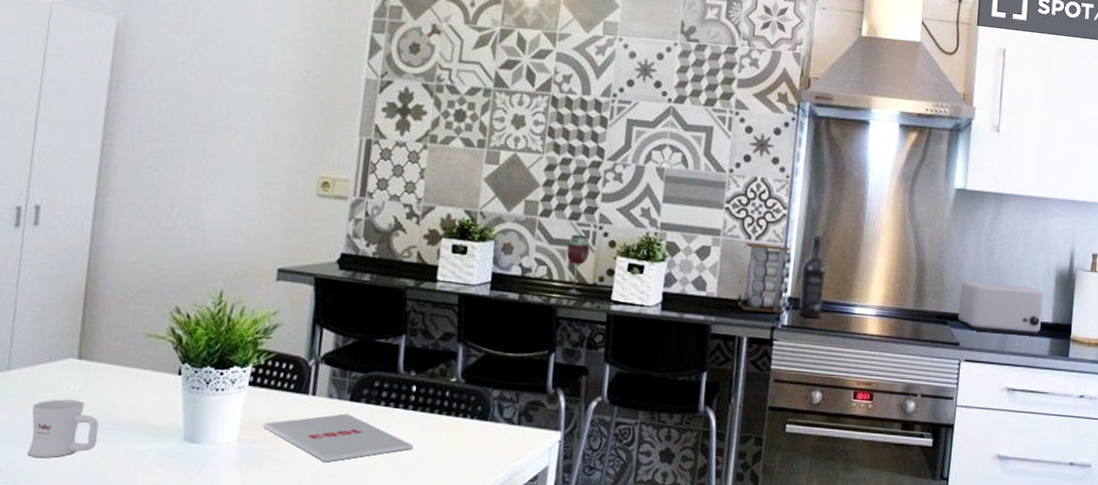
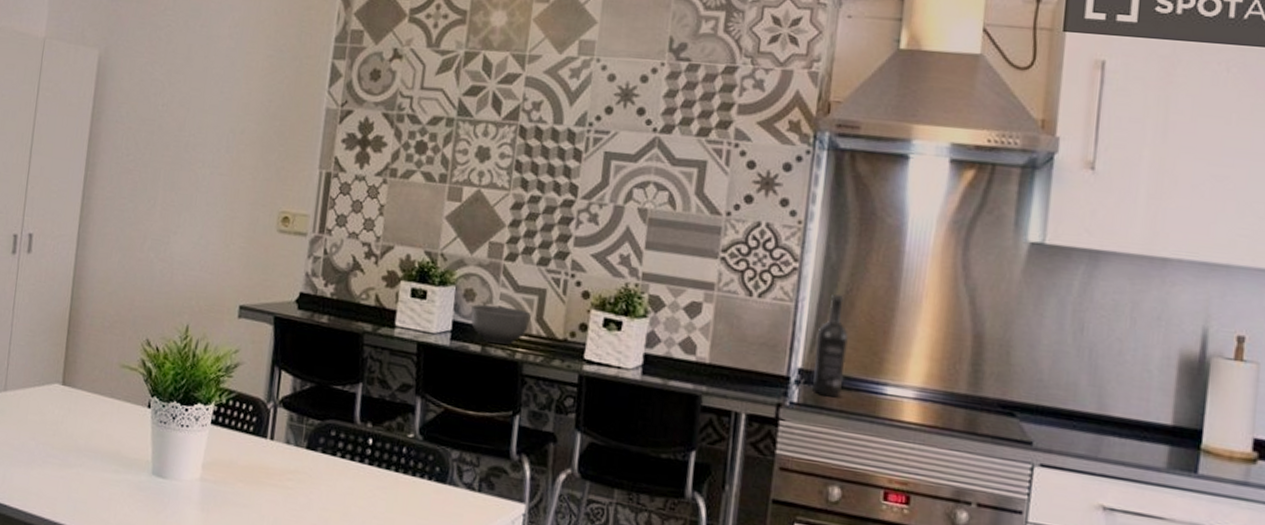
mug: present [27,399,99,459] -> none [19,422,79,480]
magazine: present [263,413,414,464] -> none [224,461,369,513]
bowl: none [509,256,565,291] -> present [470,304,532,345]
wineglass: present [564,235,590,295] -> none [530,282,561,352]
spice rack: present [735,241,792,315] -> none [732,299,804,390]
toaster: present [958,280,1044,336] -> none [1030,361,1160,442]

